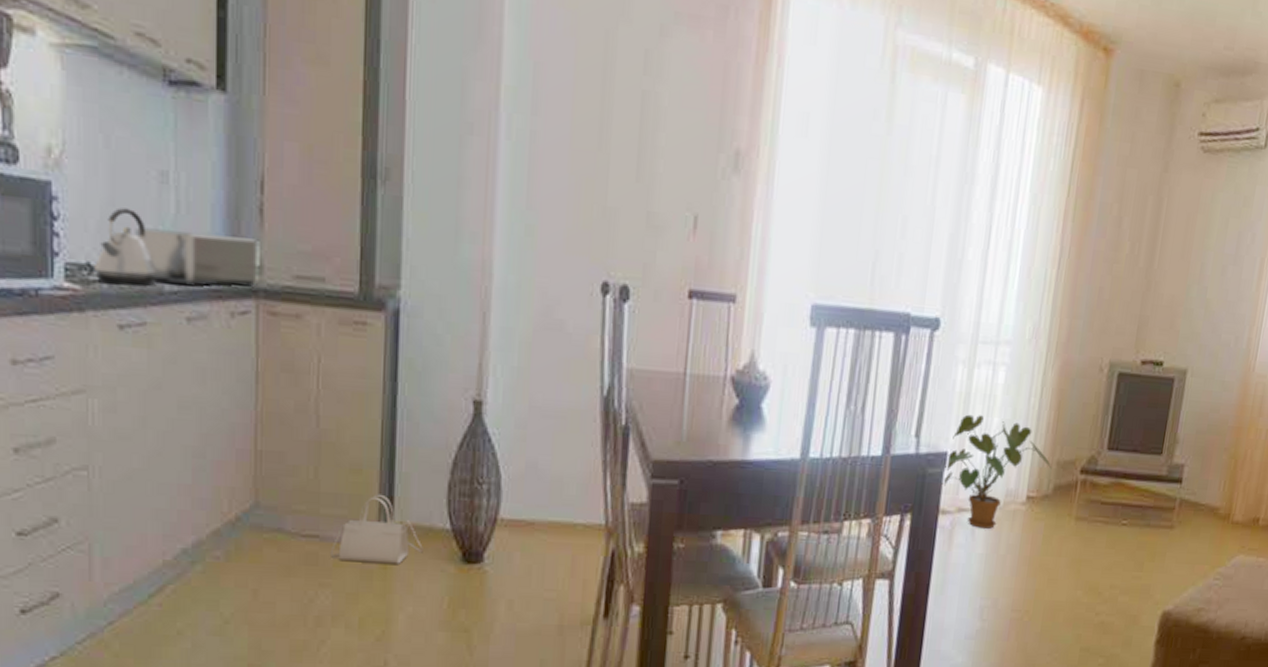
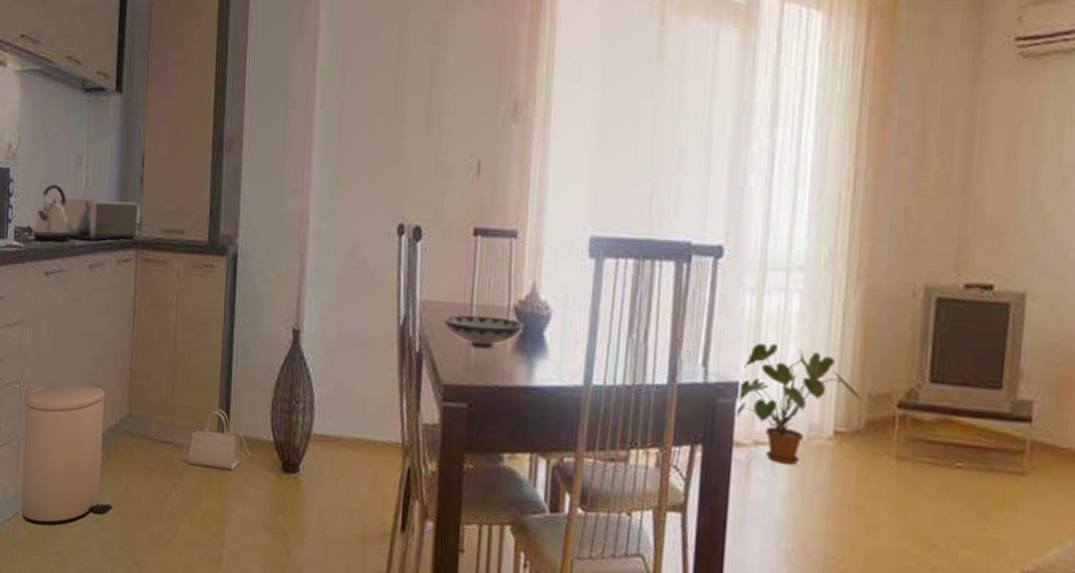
pedal bin: none [97,469,237,645] -> present [21,384,113,526]
bowl: none [653,385,742,422] -> present [443,315,525,349]

